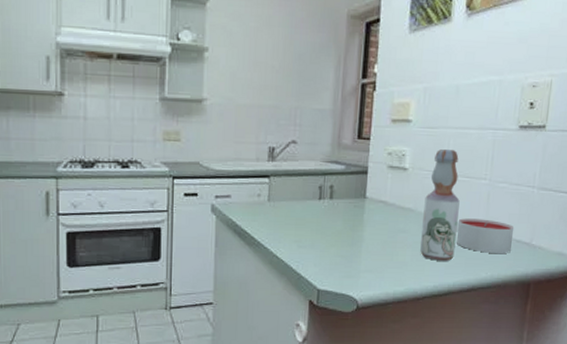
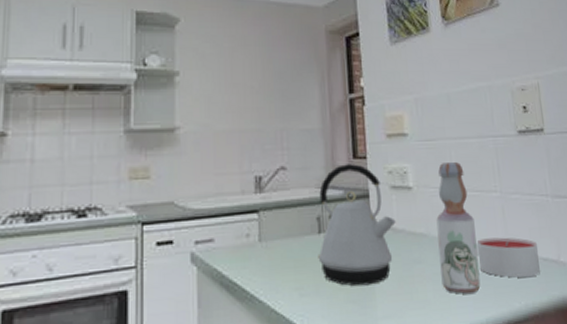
kettle: none [316,143,388,245] -> present [318,164,396,287]

